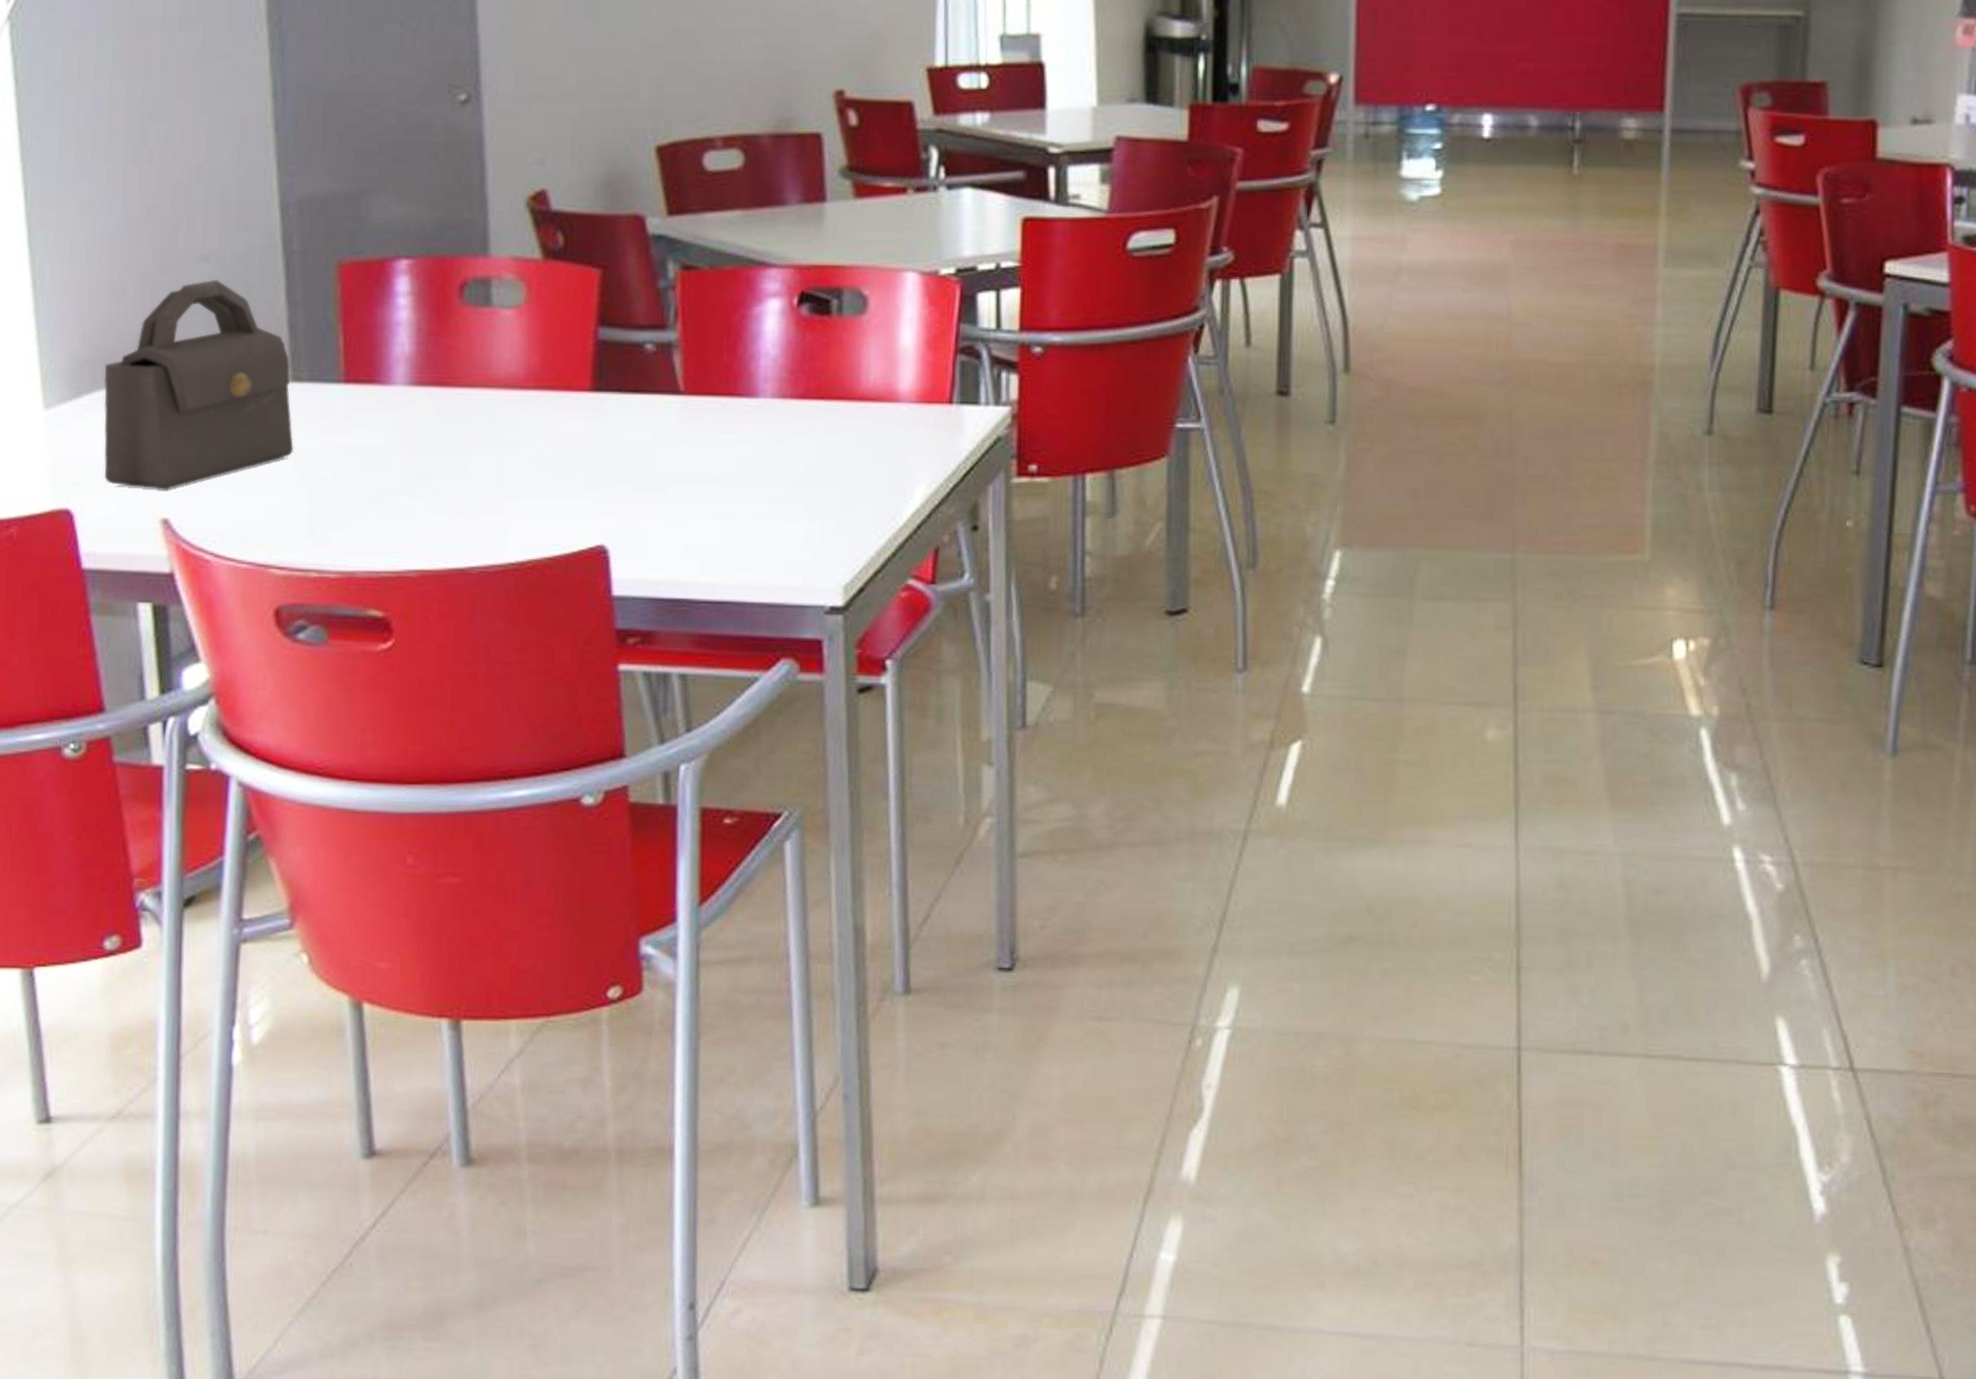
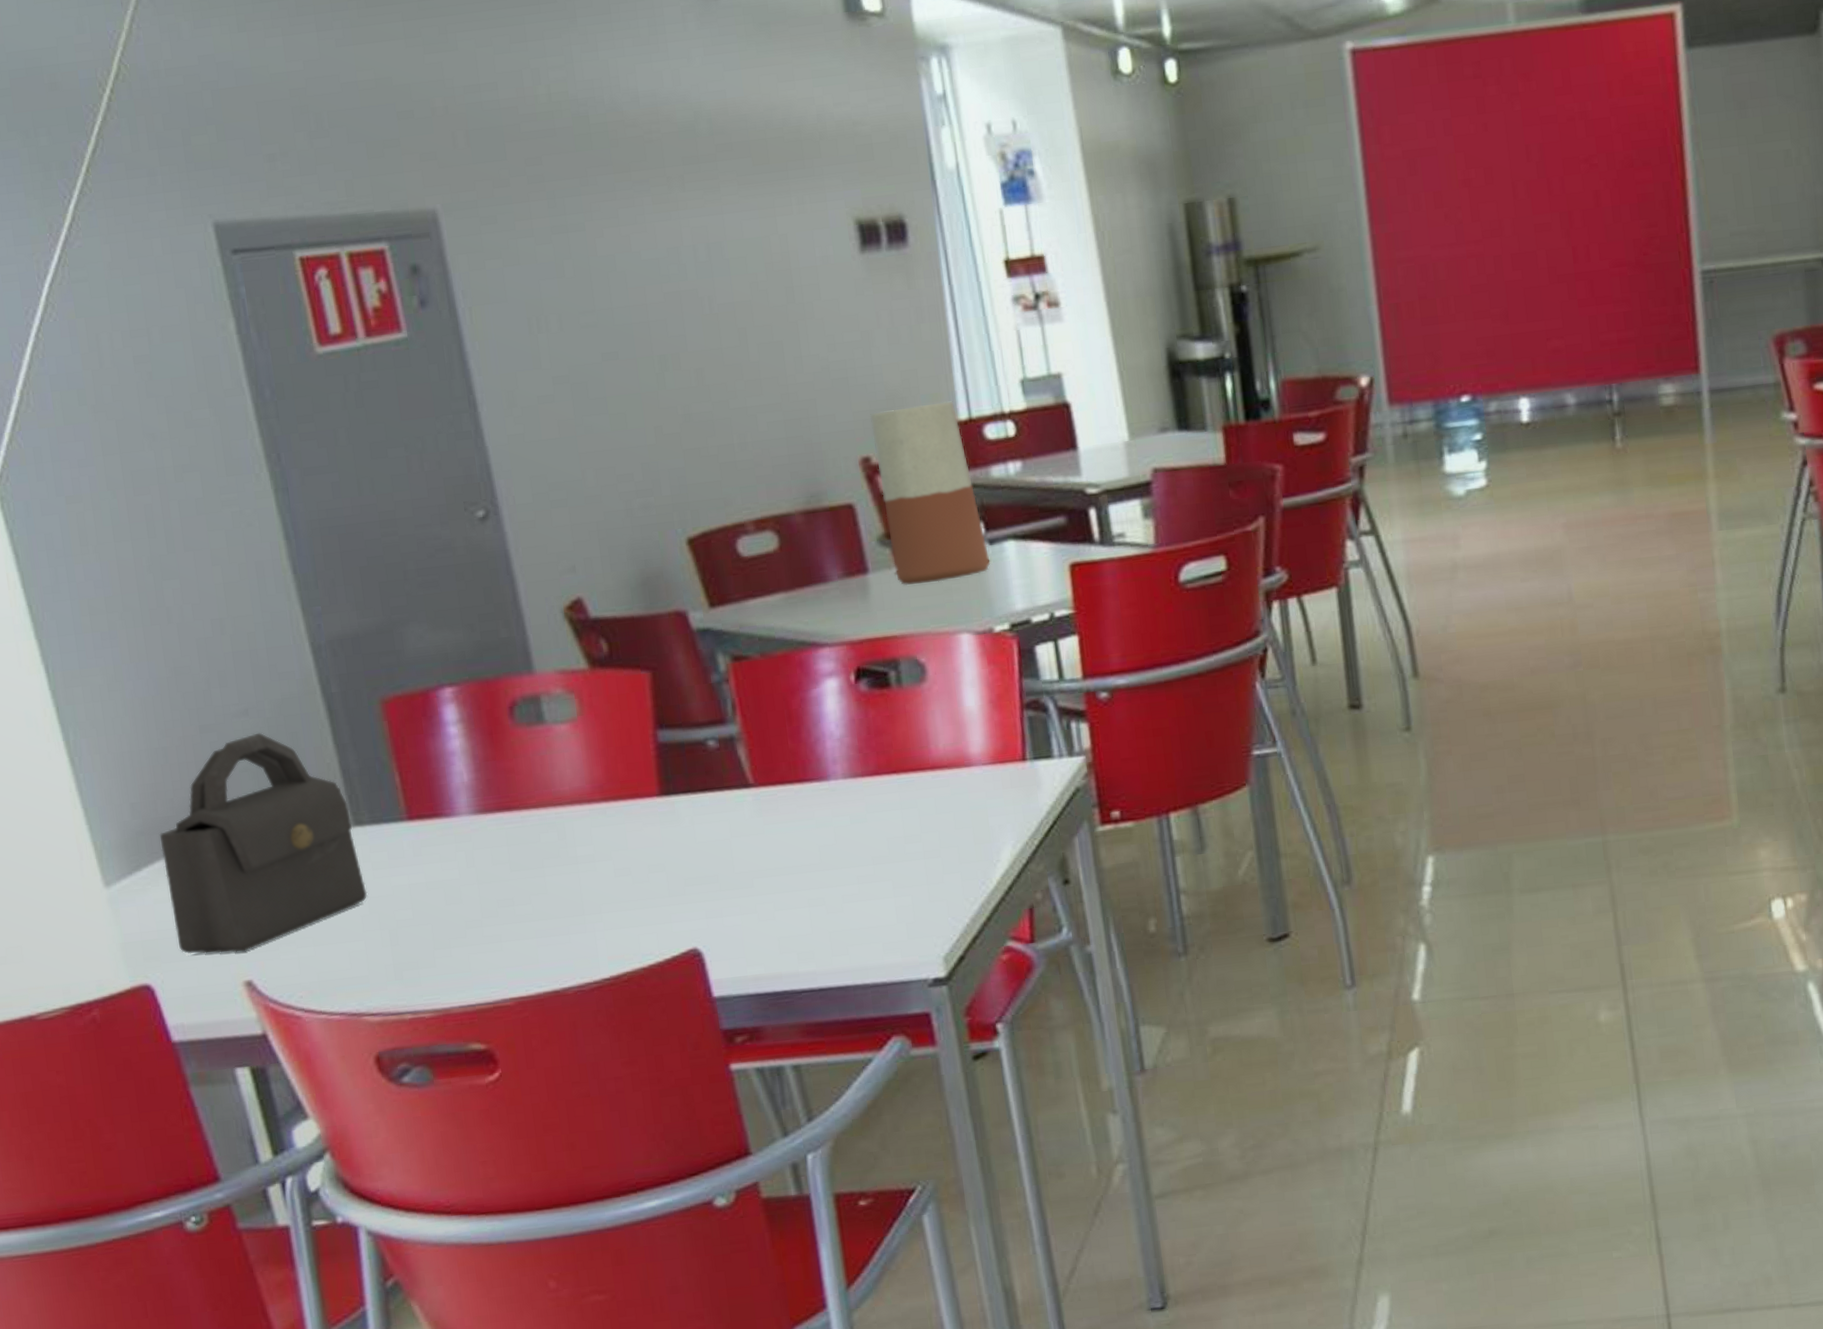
vase: none [849,47,945,219] -> present [869,401,990,586]

